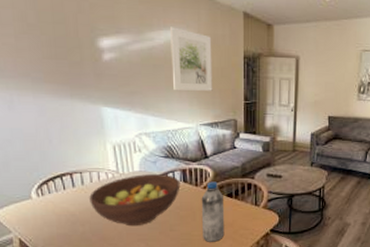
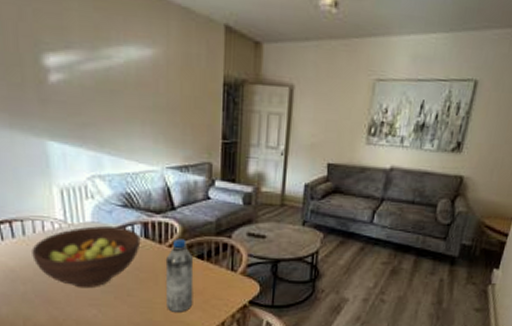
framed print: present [170,27,213,92] -> none [132,42,184,126]

